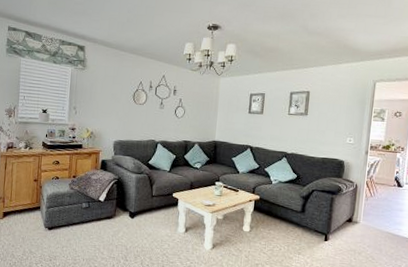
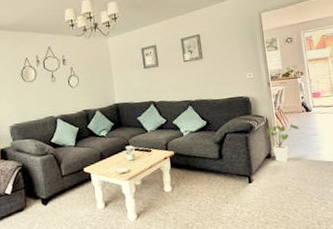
house plant: none [353,193,387,230] -> present [266,123,300,163]

